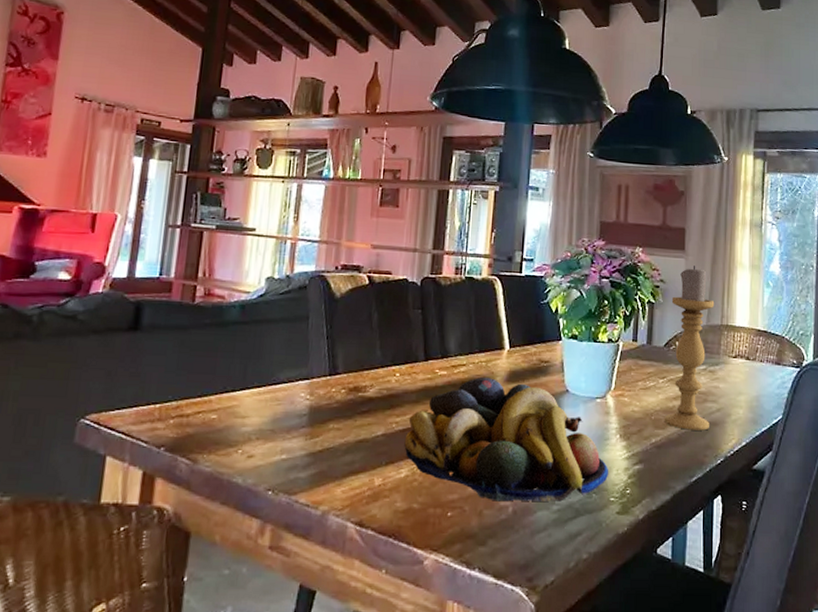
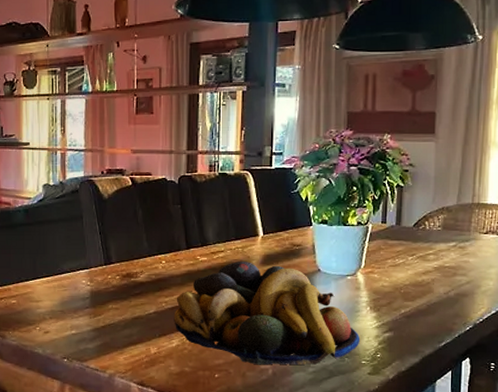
candle holder: present [664,266,715,431] -> none [413,148,466,301]

